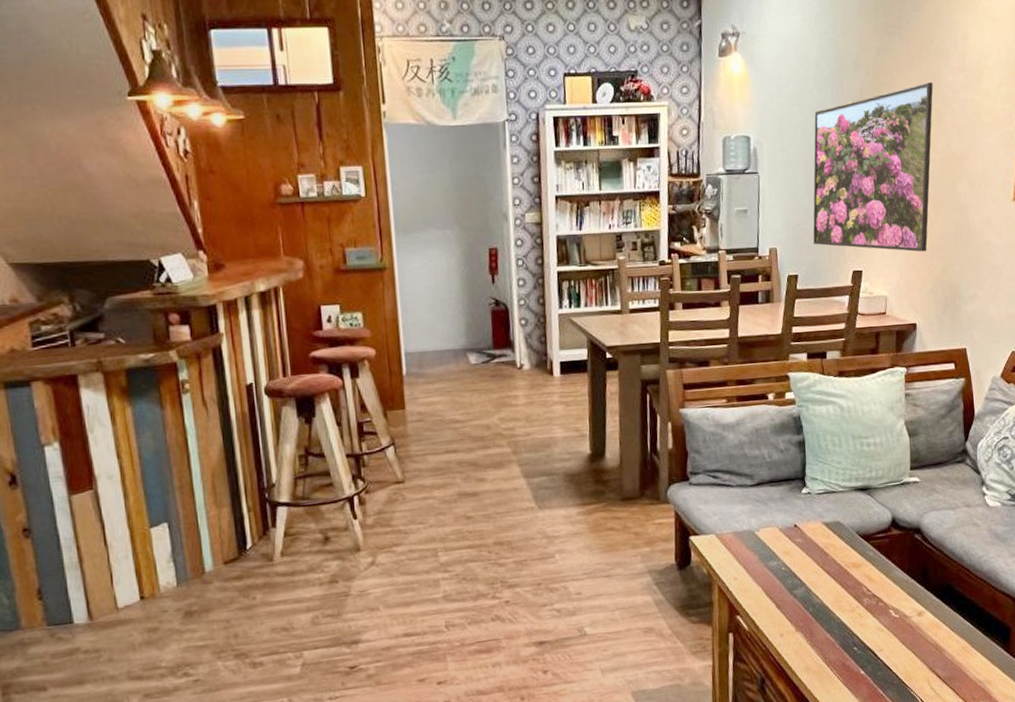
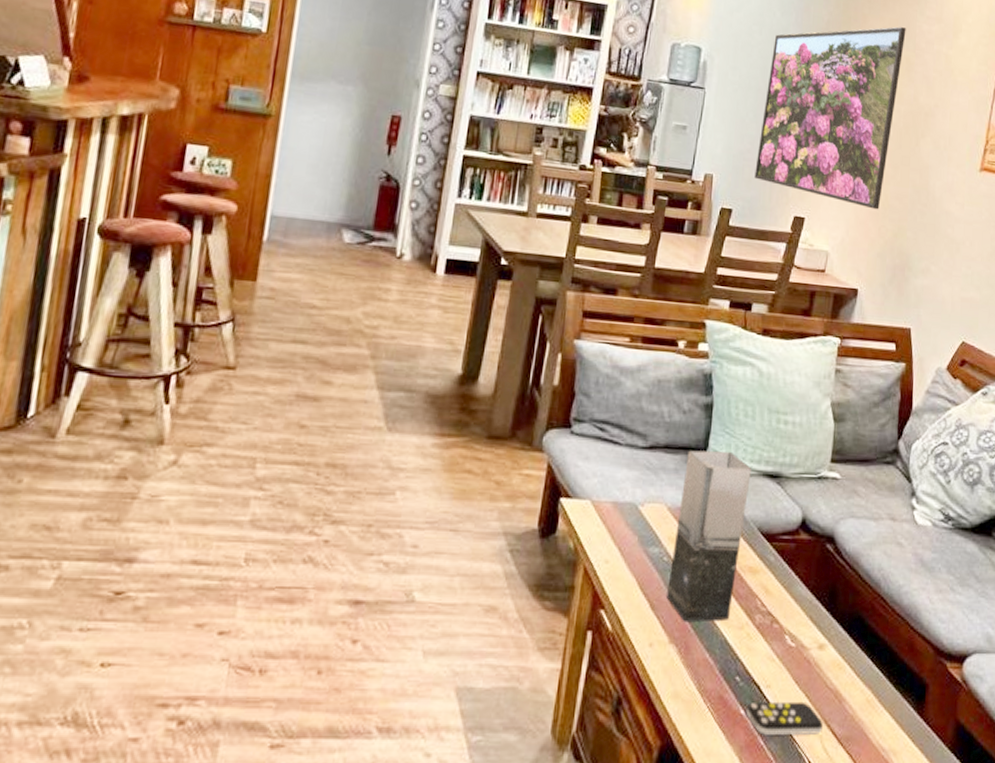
vase: none [788,475,845,613] -> present [667,450,751,621]
remote control: none [865,657,929,687] -> present [746,701,823,735]

